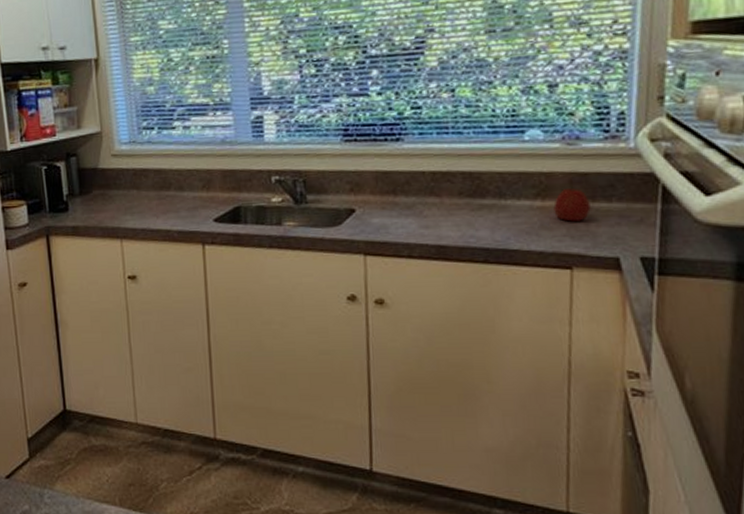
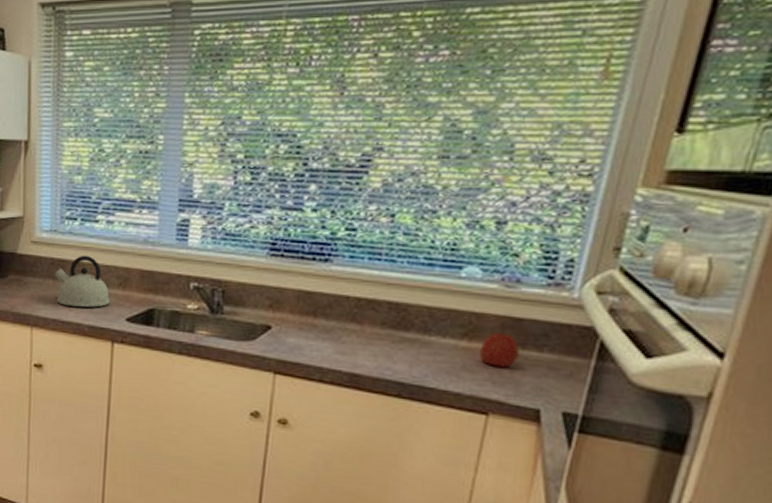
kettle: none [137,162,197,214] -> present [54,255,111,308]

